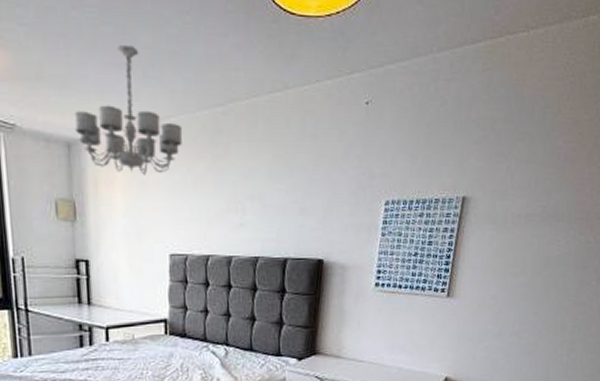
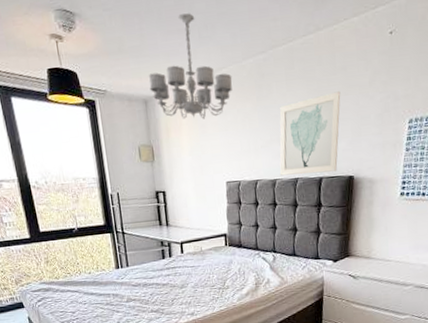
wall art: none [237,161,311,254] -> present [279,91,341,176]

